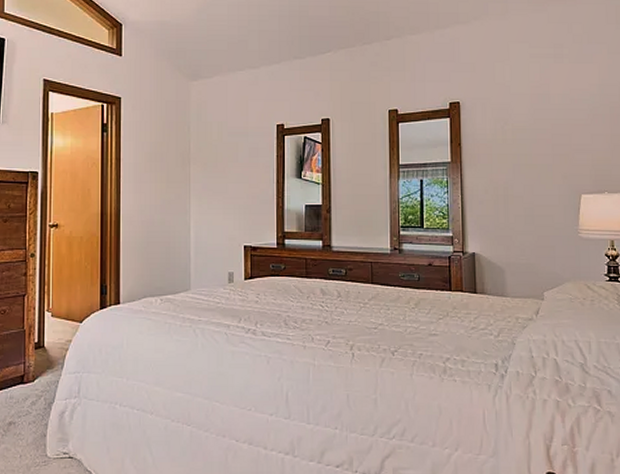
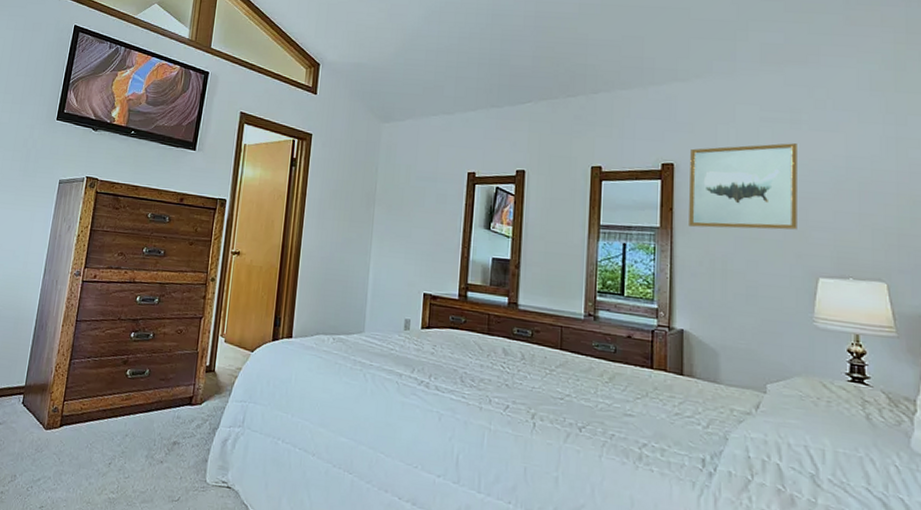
wall art: none [473,76,563,160] -> present [689,143,797,230]

